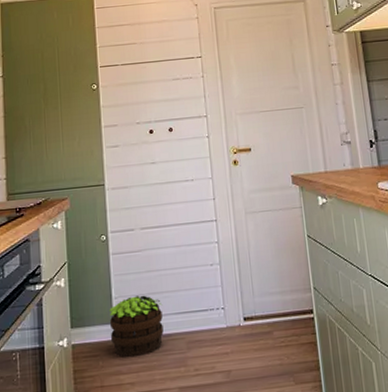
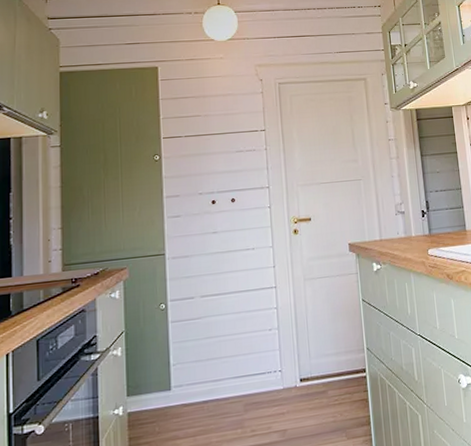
potted plant: present [108,295,164,358] -> none [166,361,221,423]

